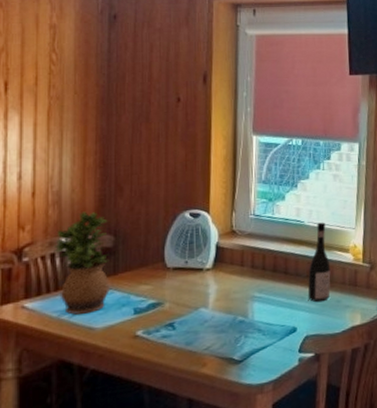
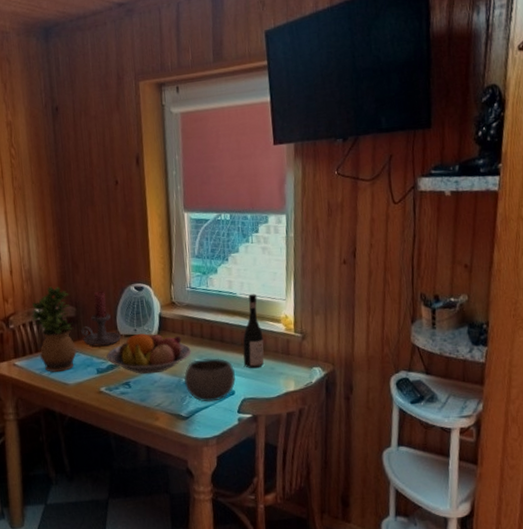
candle holder: none [118,217,168,282] -> present [81,290,121,346]
fruit bowl: none [148,262,250,313] -> present [106,330,191,375]
bowl: none [240,291,298,342] -> present [184,358,236,402]

